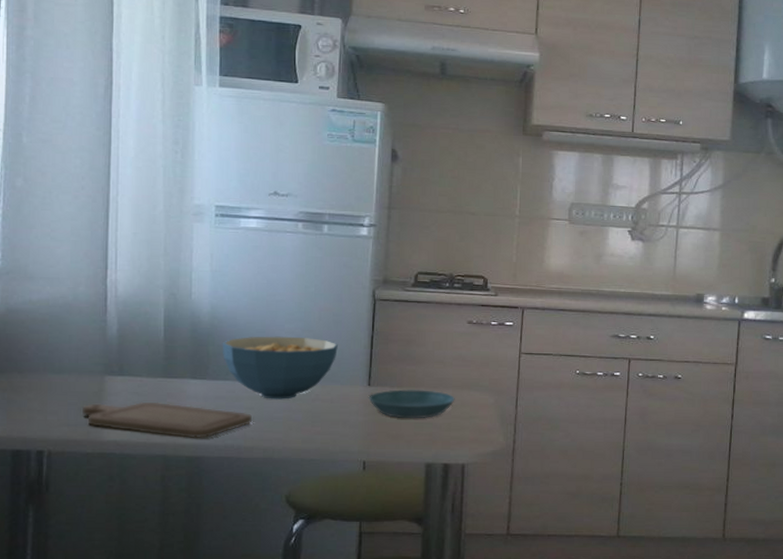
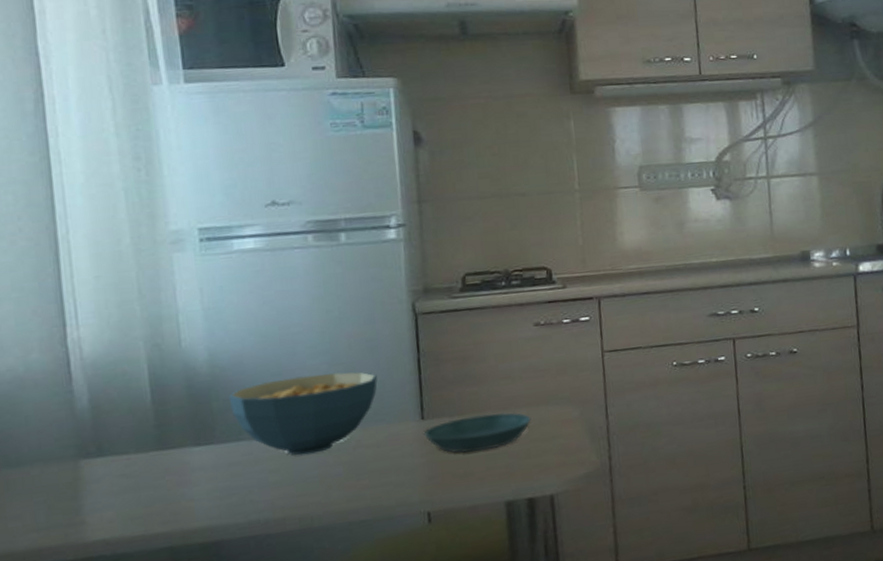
chopping board: present [81,401,252,438] -> none [52,476,279,527]

